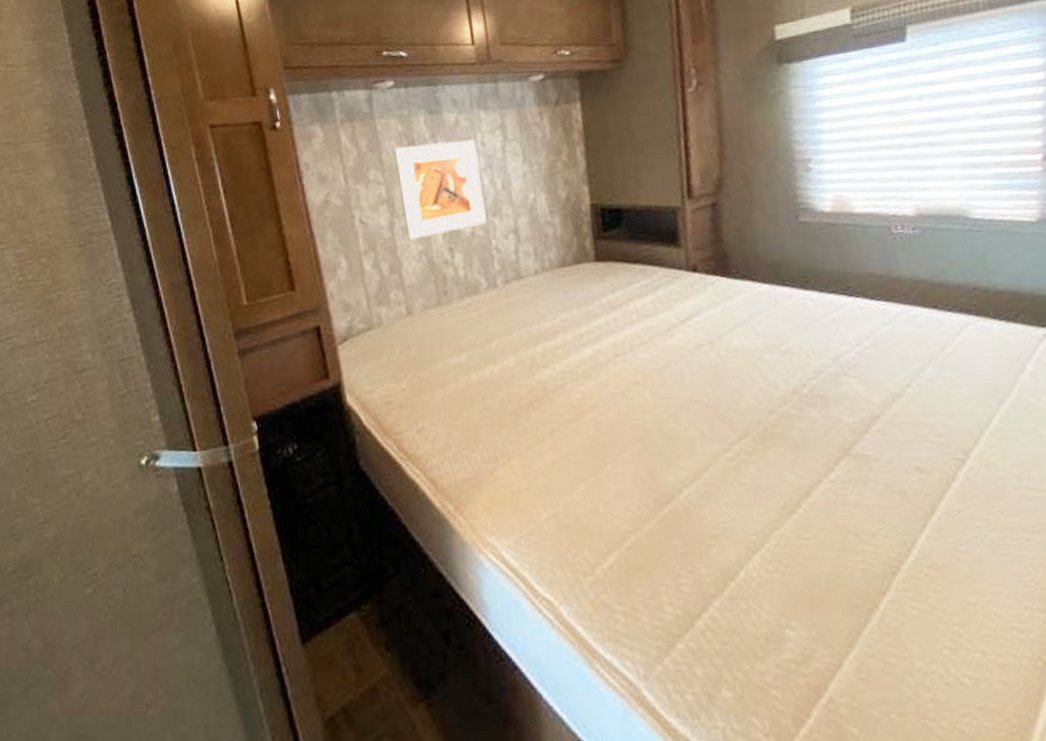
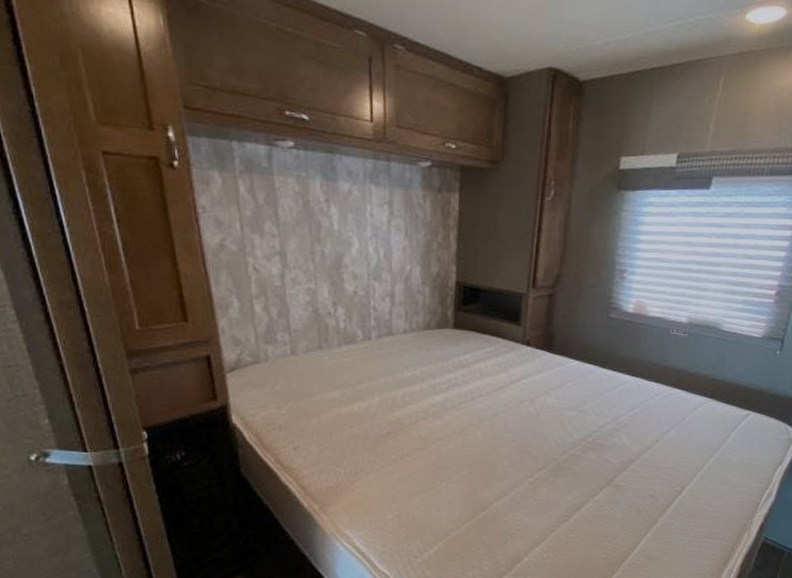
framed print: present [393,139,487,240] -> none [289,205,368,291]

